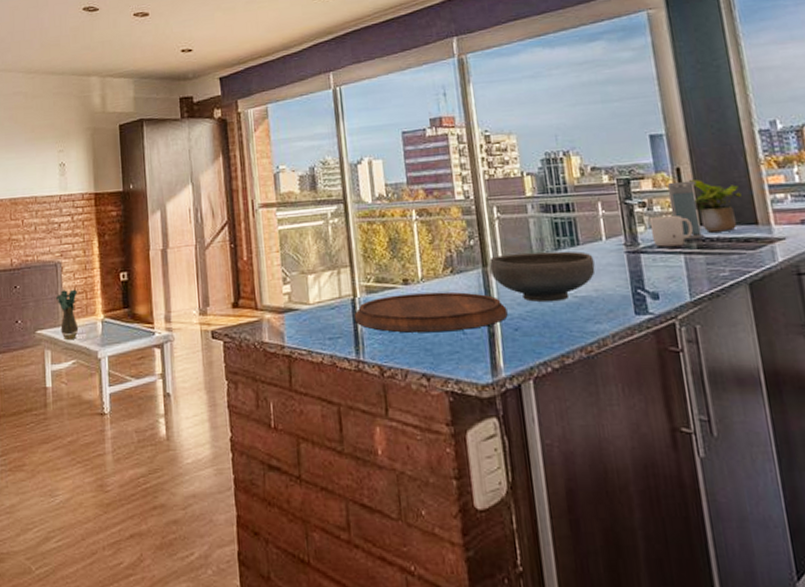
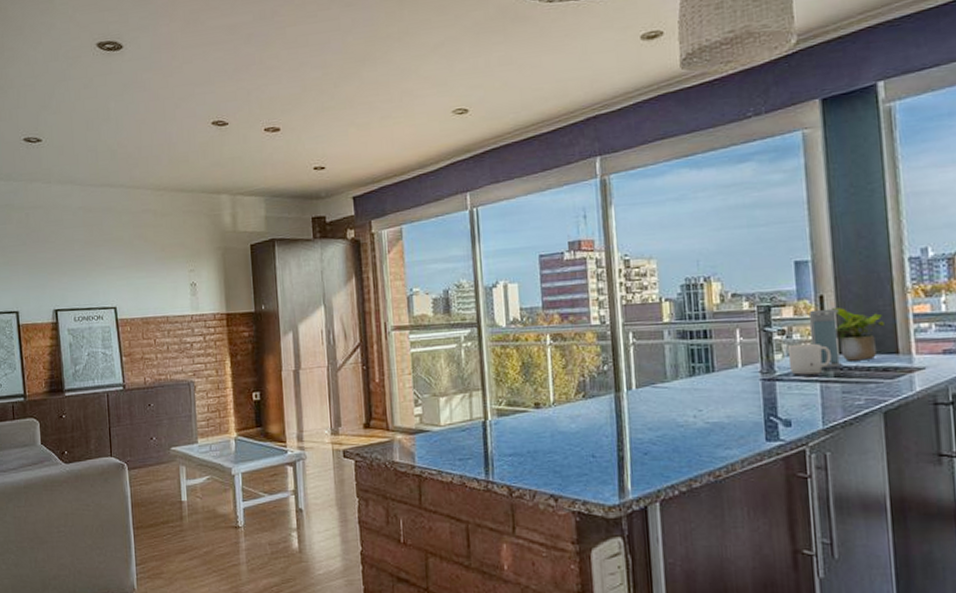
vase: present [56,287,79,341] -> none [190,406,213,458]
cutting board: present [354,292,508,333] -> none [484,416,638,455]
bowl: present [489,251,596,302] -> none [621,377,729,428]

